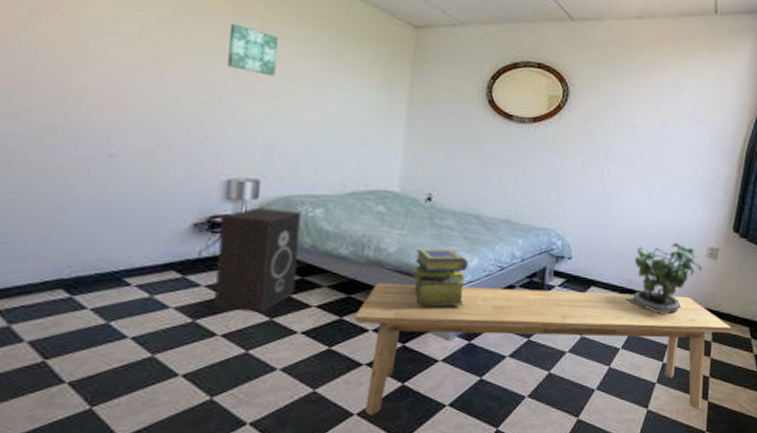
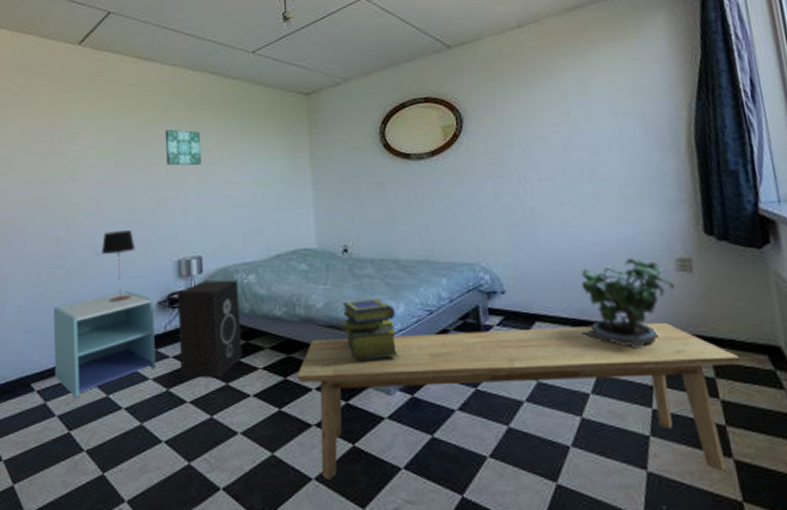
nightstand: none [28,205,187,322] -> present [53,290,156,398]
table lamp: none [117,130,170,217] -> present [101,230,135,303]

